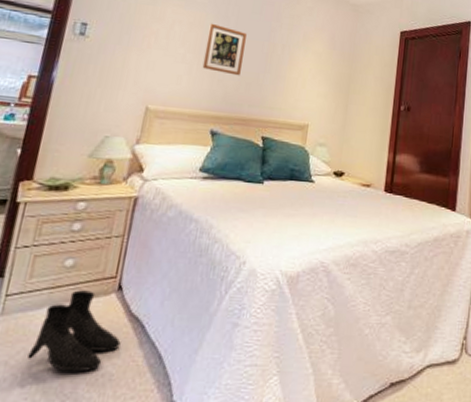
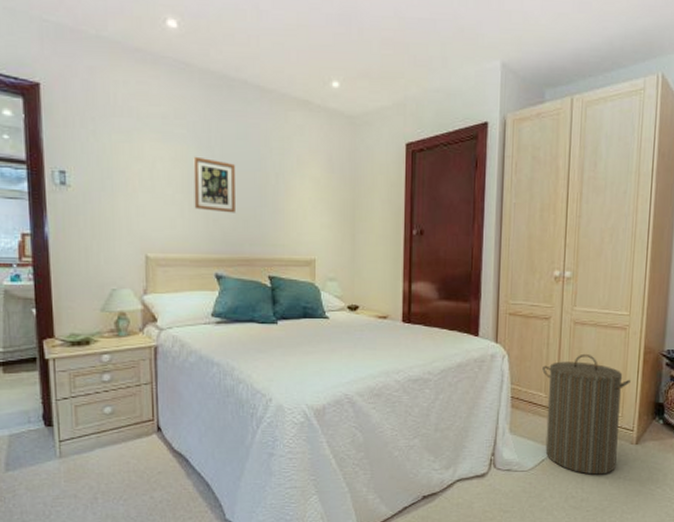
boots: present [27,290,121,373] -> none [92,433,170,501]

